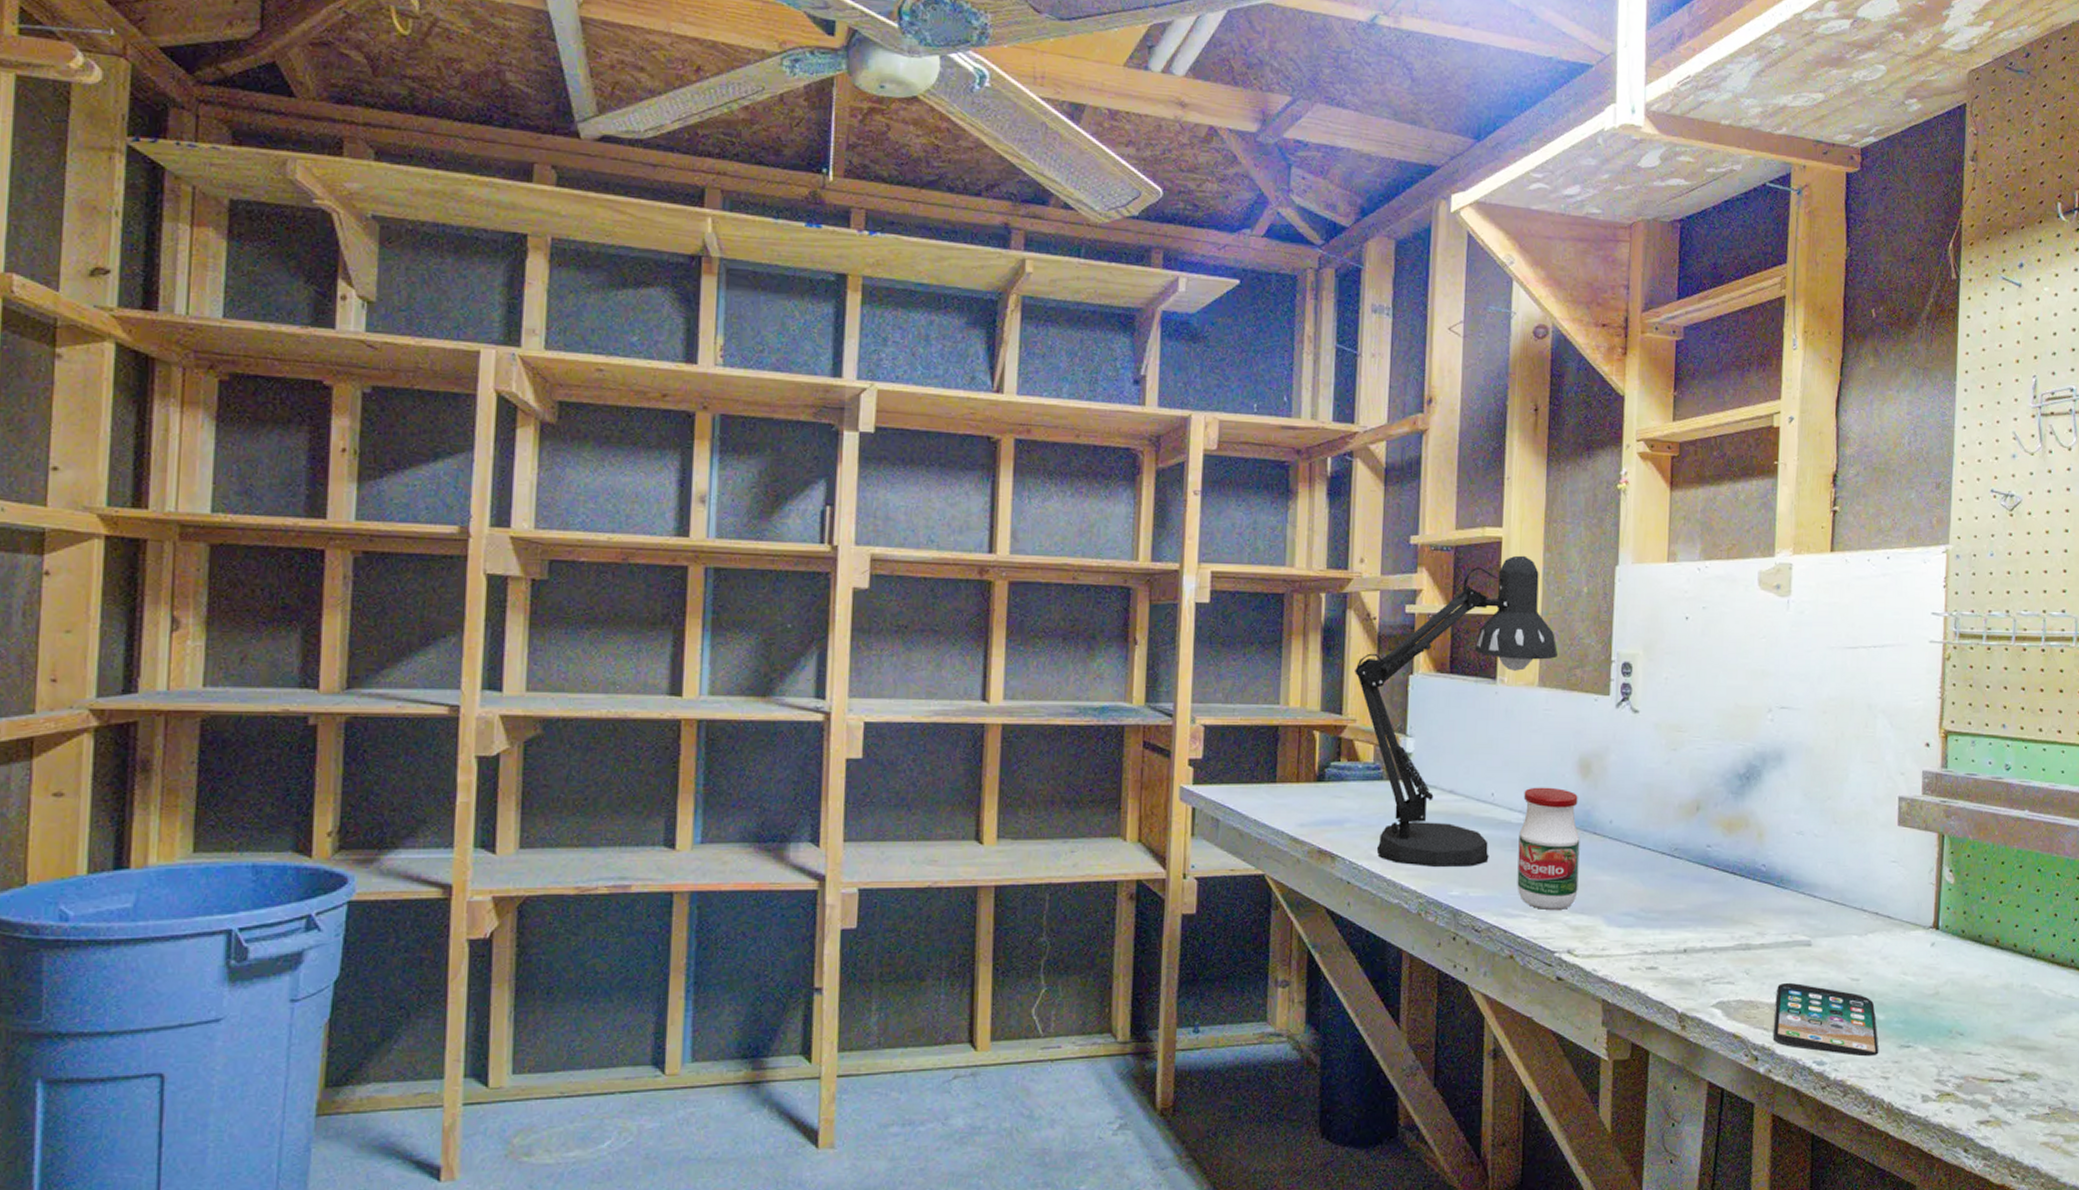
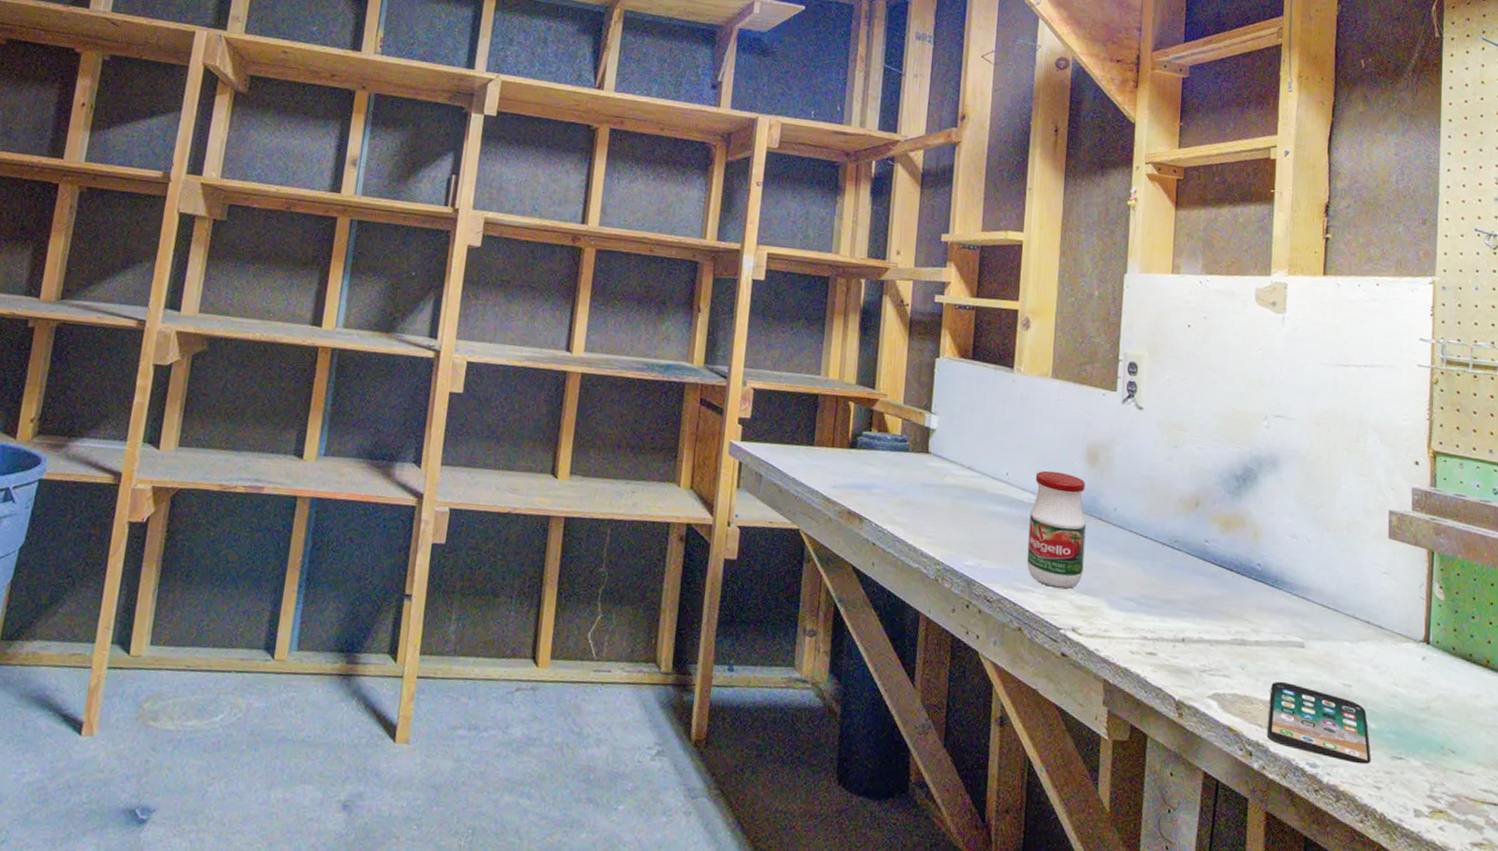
desk lamp: present [1355,555,1558,868] -> none [887,258,1070,540]

